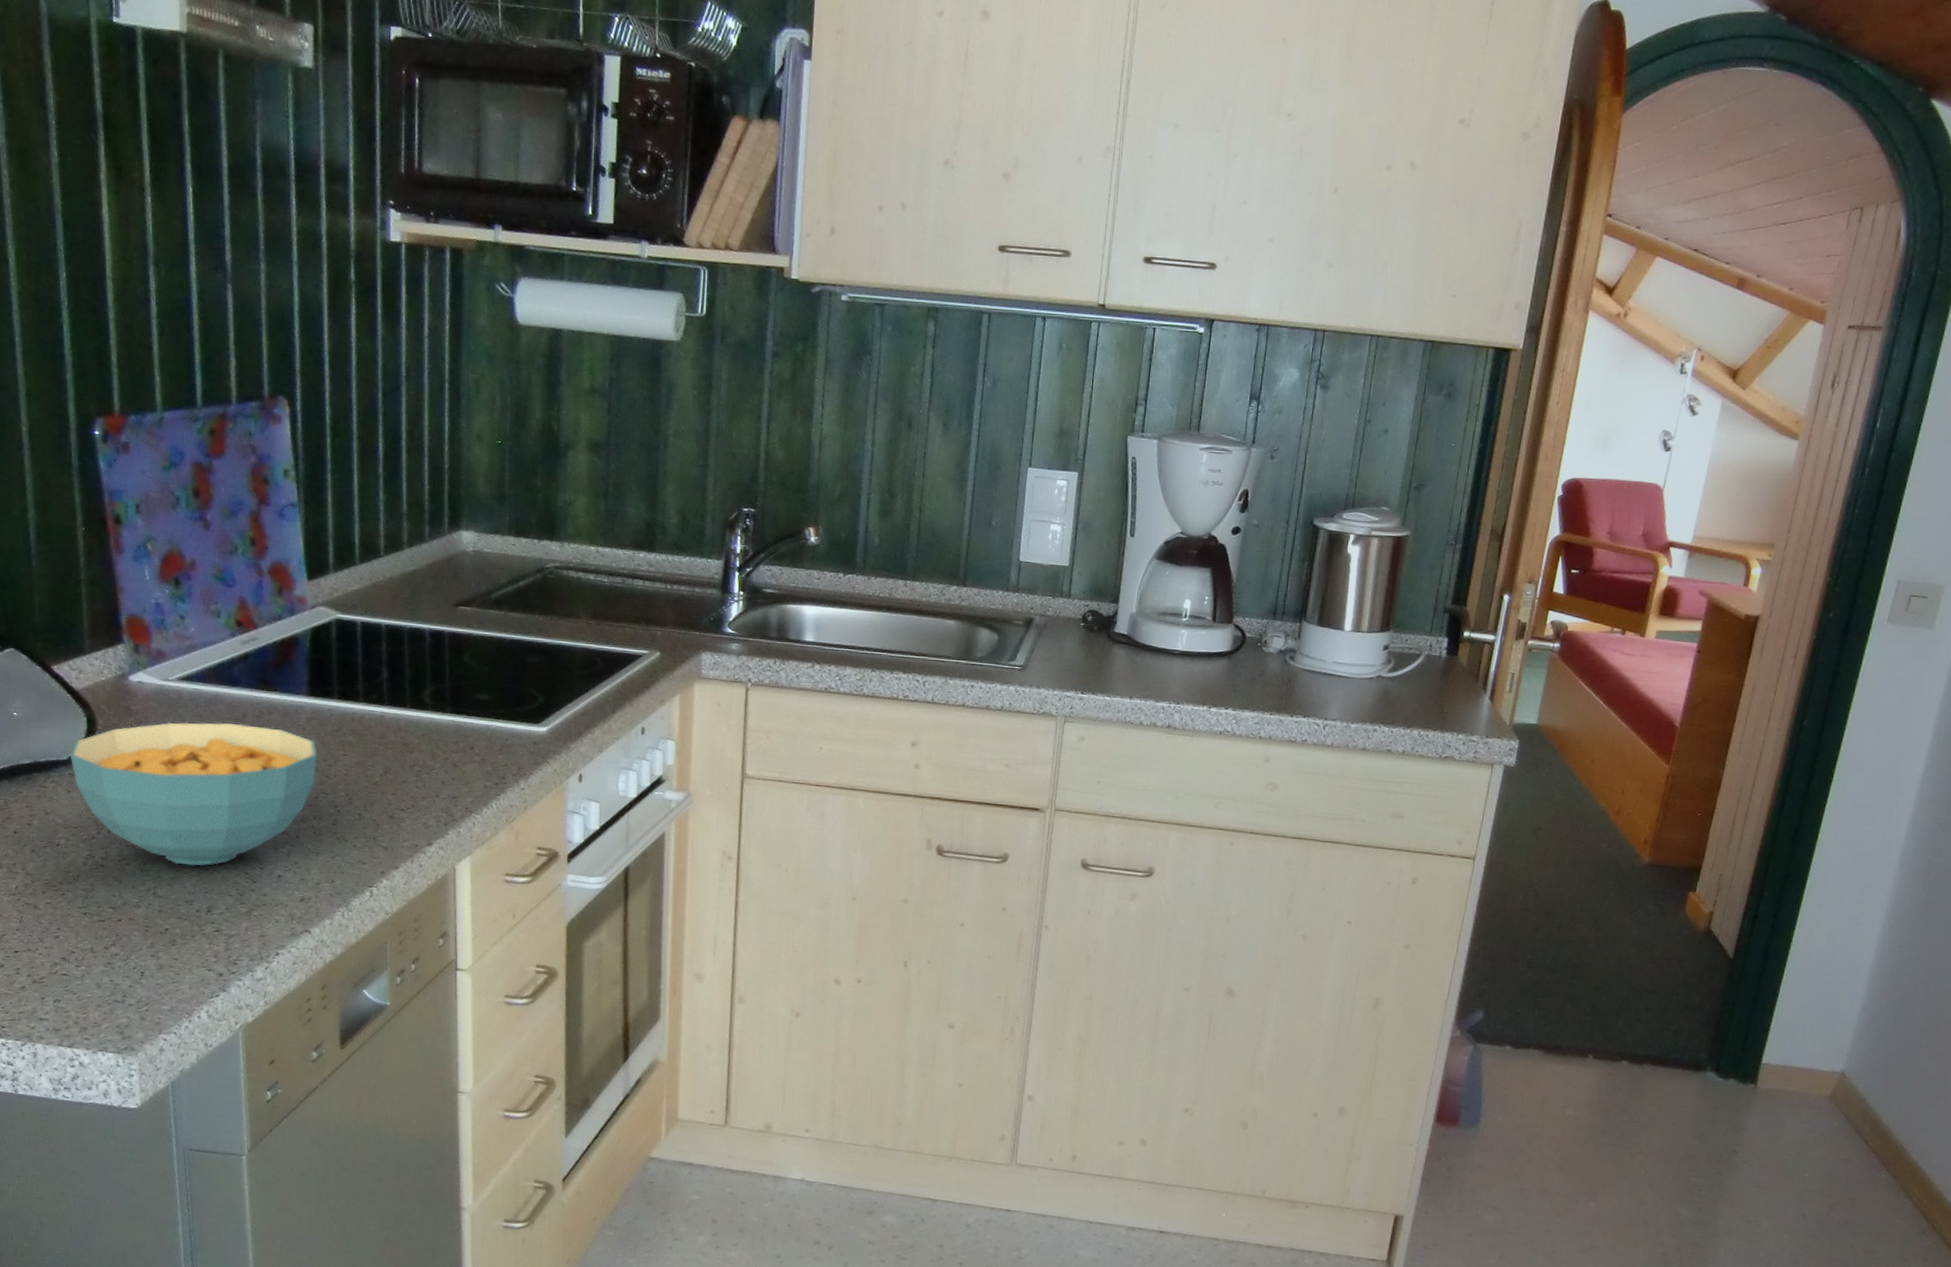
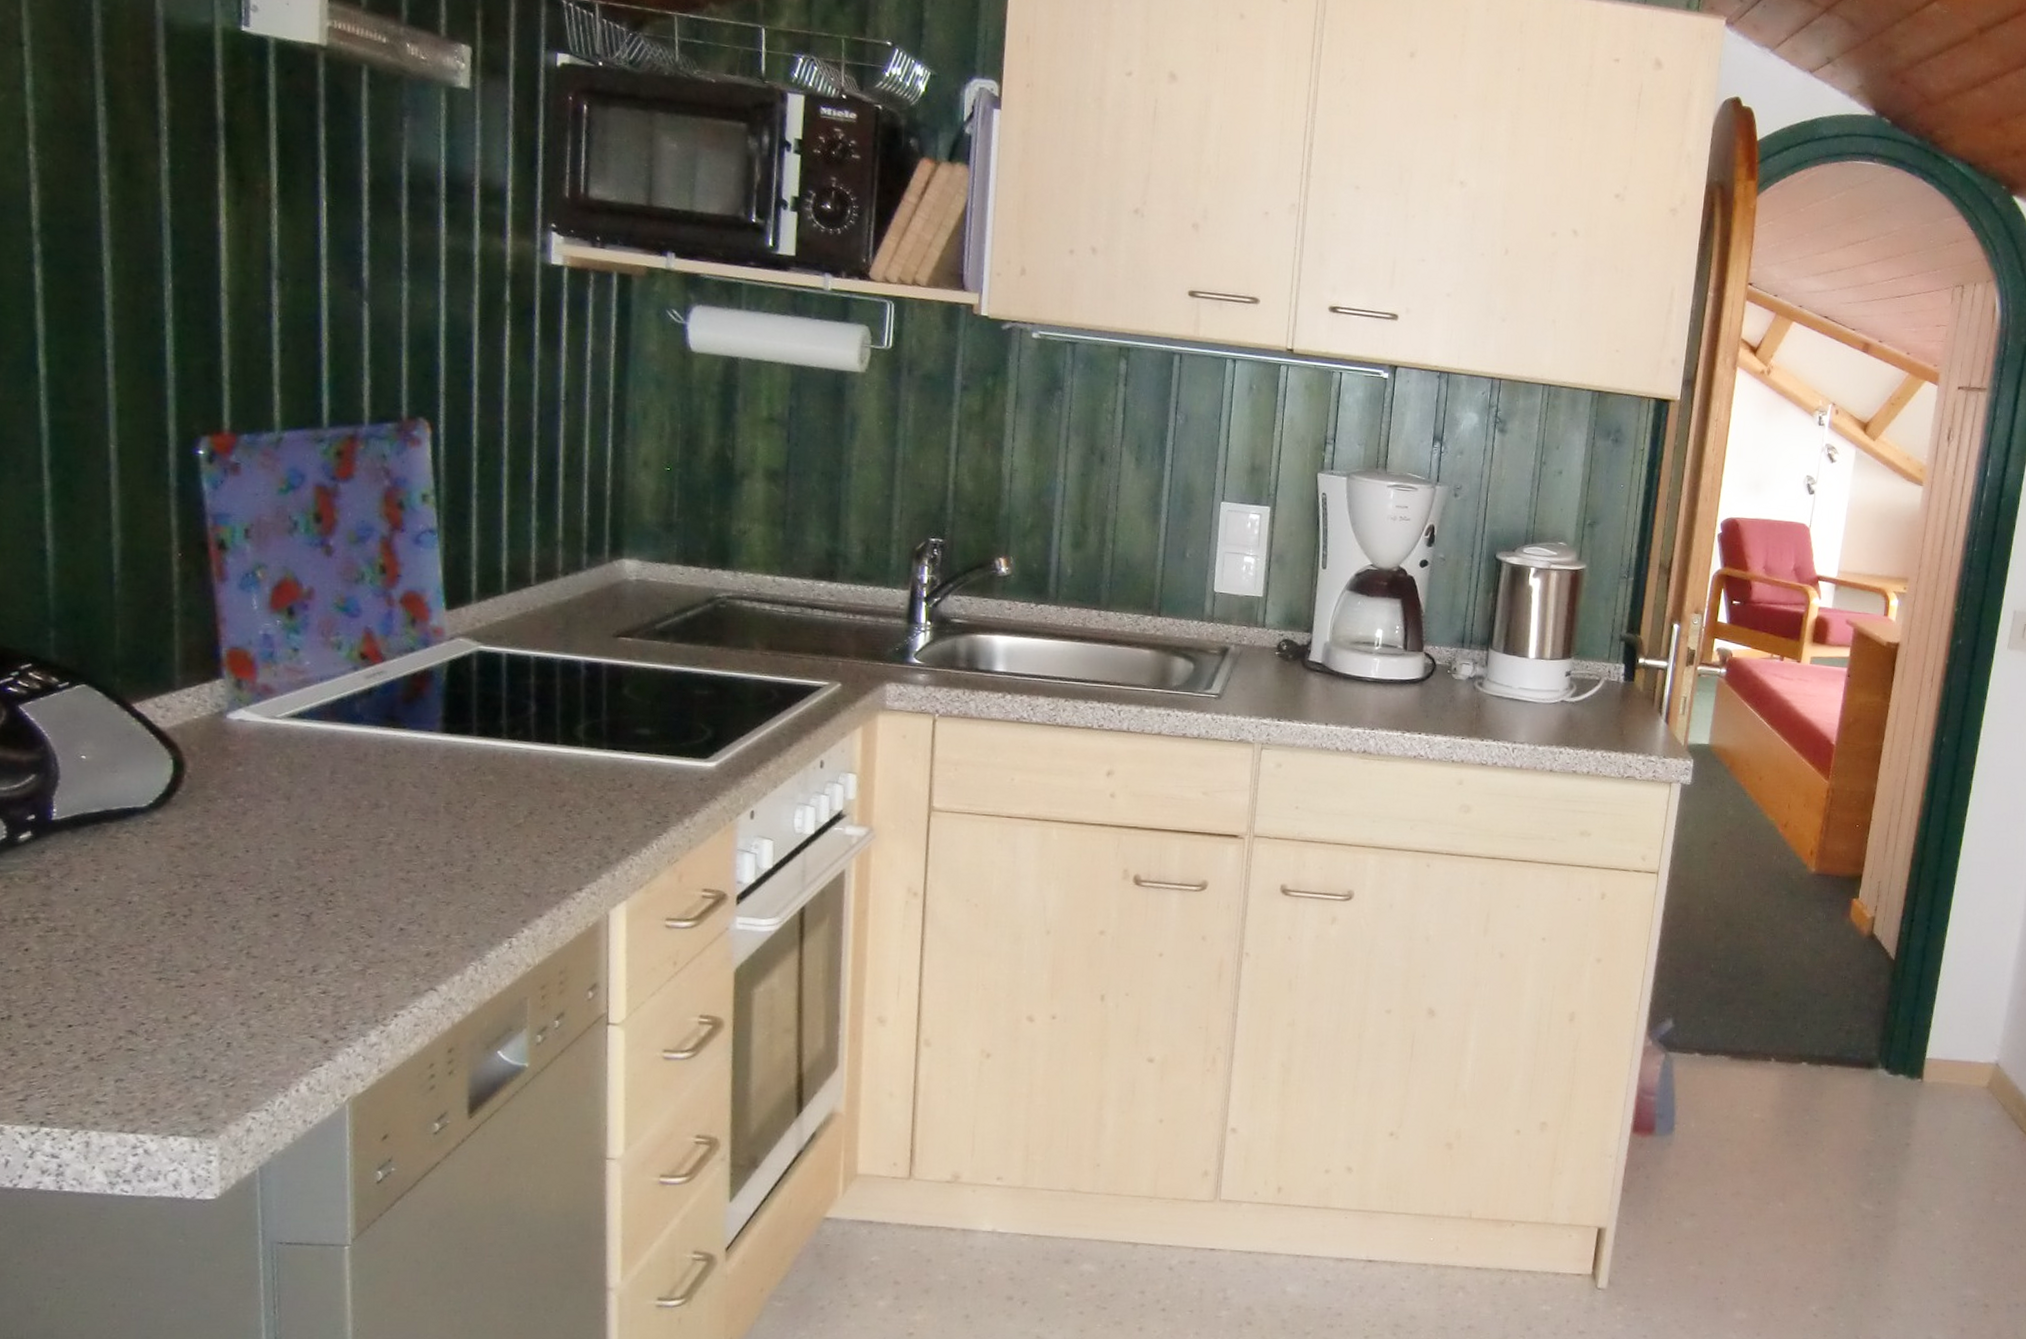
cereal bowl: present [71,722,318,866] -> none [151,762,451,922]

